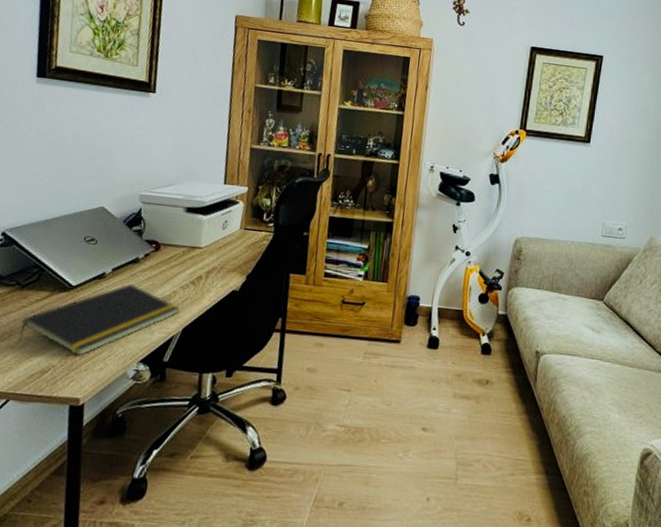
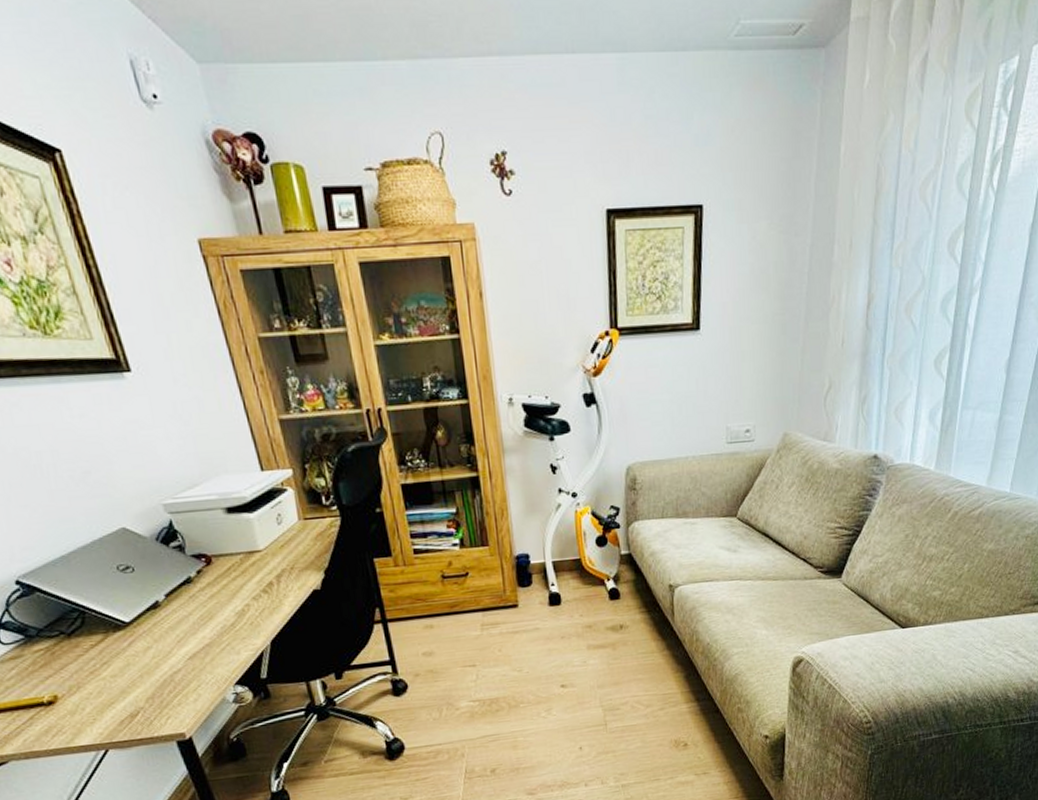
notepad: present [18,283,179,356] -> none [85,606,260,693]

